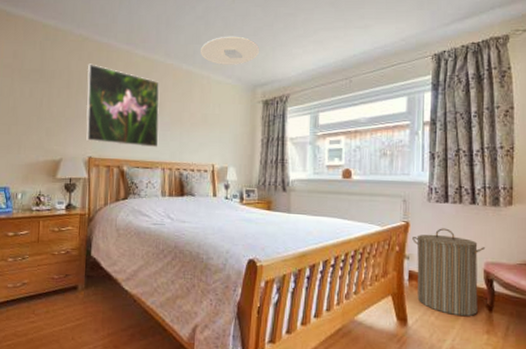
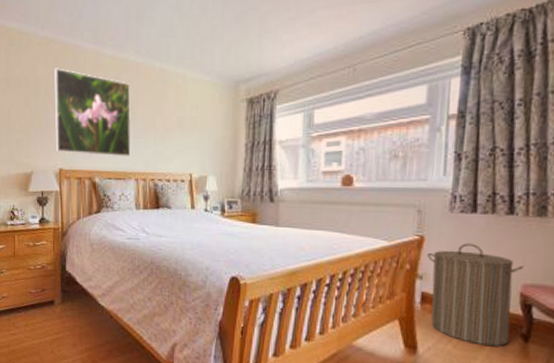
ceiling light: present [201,36,260,65] -> none [175,24,244,60]

